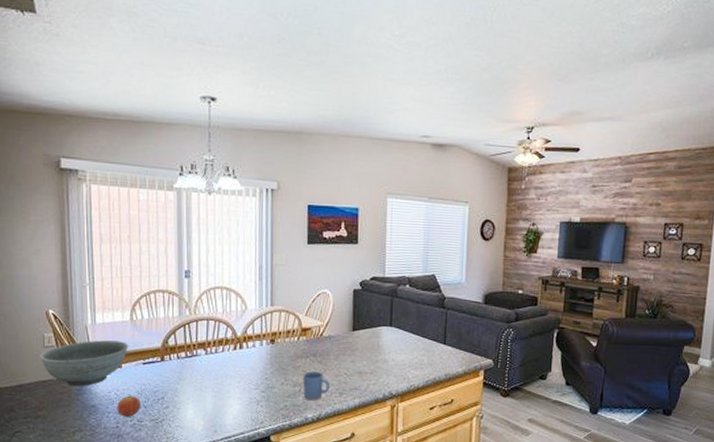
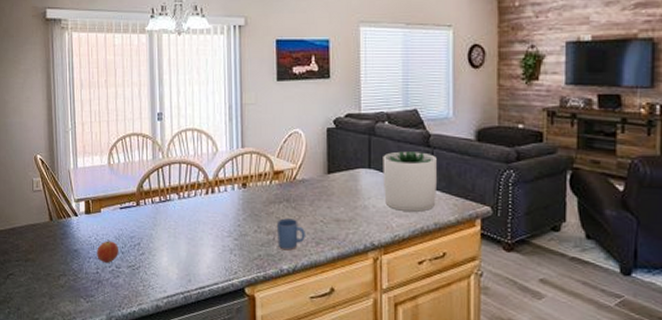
bowl: present [39,340,129,387] -> none [29,184,107,231]
planter: none [402,311,450,365] -> present [383,151,438,212]

